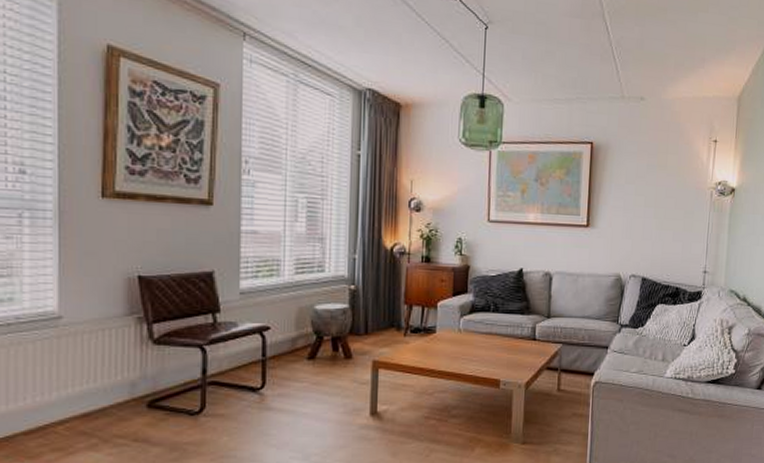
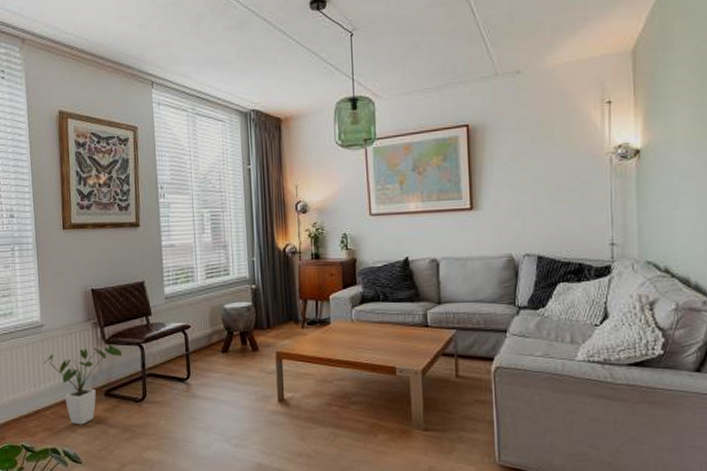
house plant: none [59,345,177,443] -> present [44,345,123,425]

